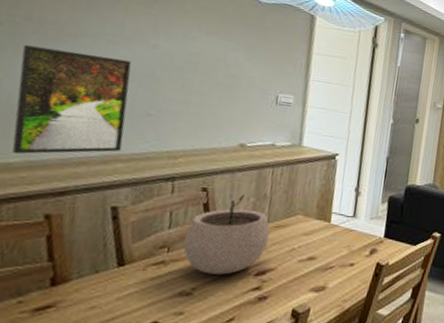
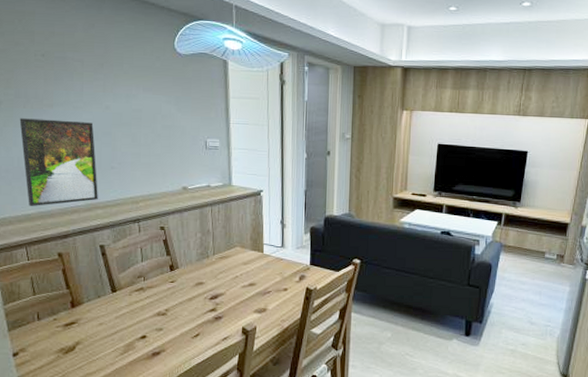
plant pot: present [183,195,270,275] -> none [155,231,217,299]

